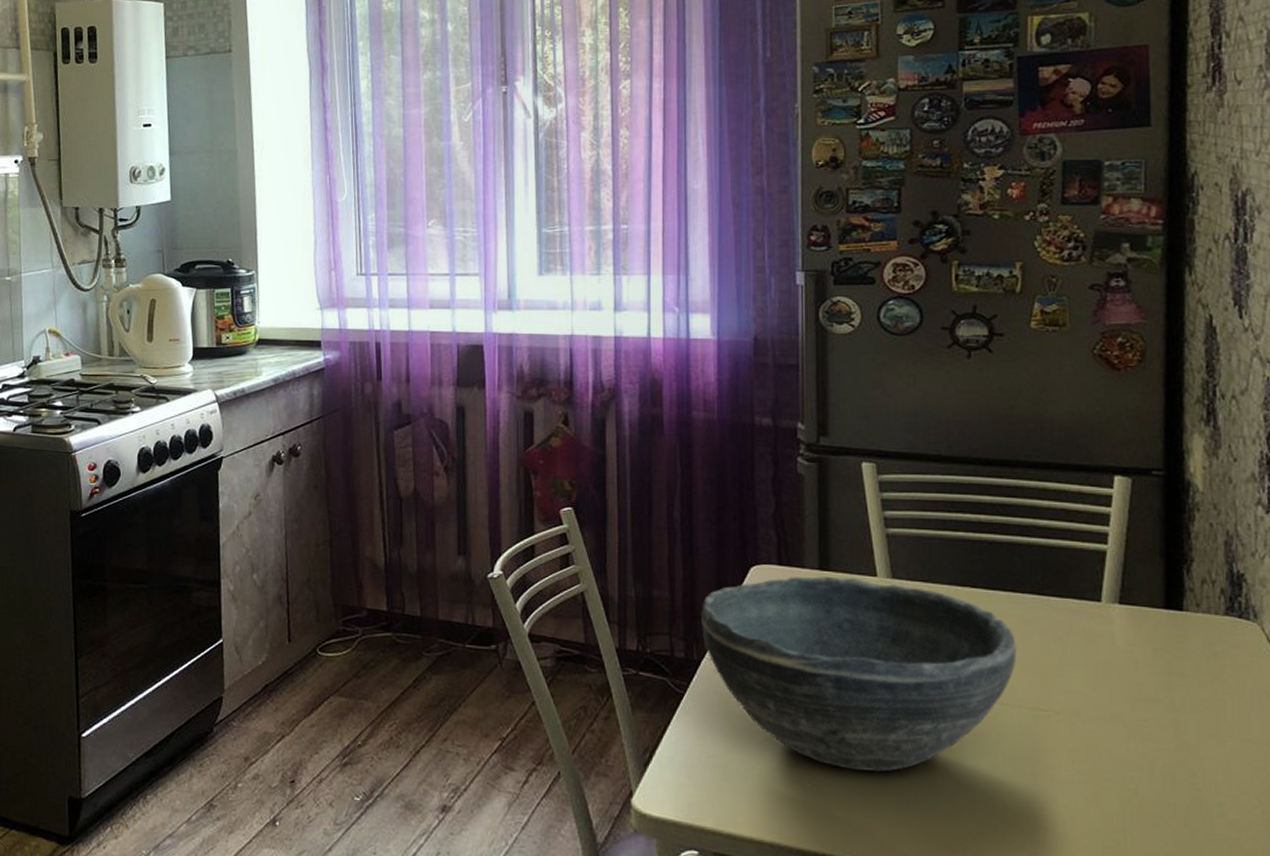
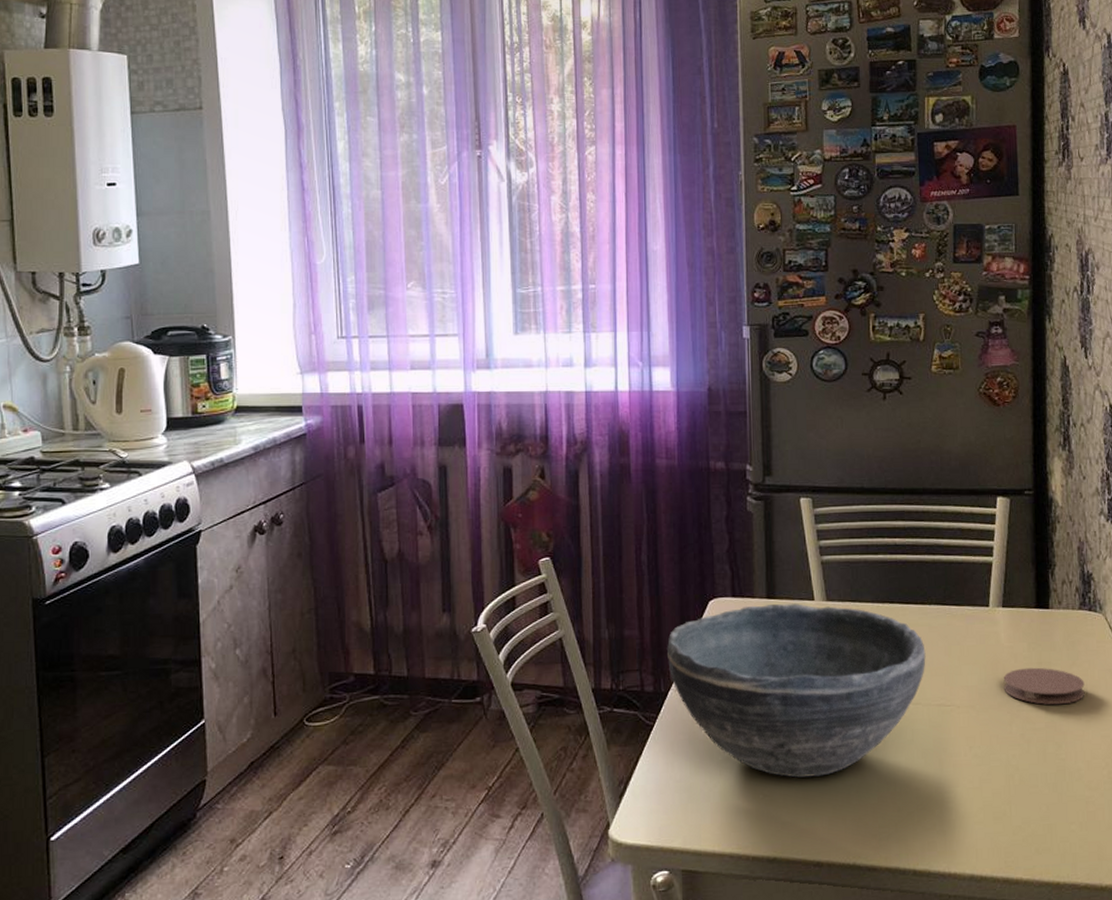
coaster: none [1119,677,1231,725] -> present [1003,667,1085,705]

